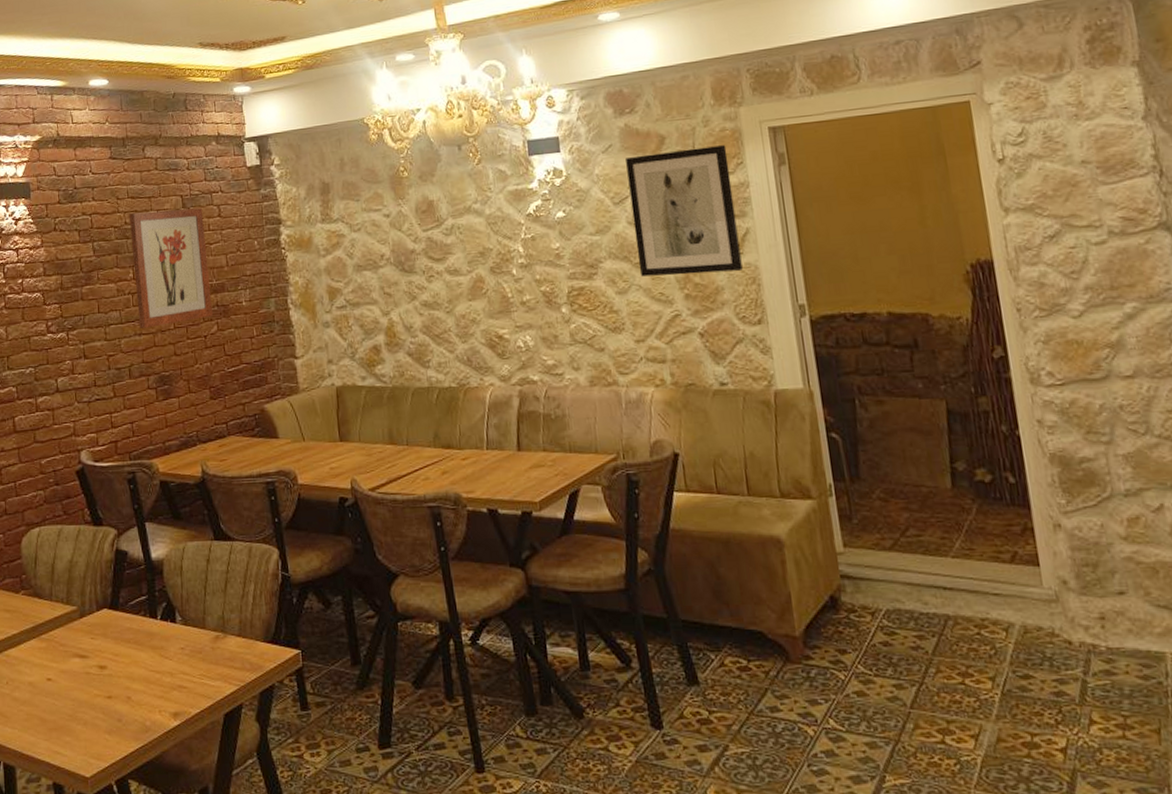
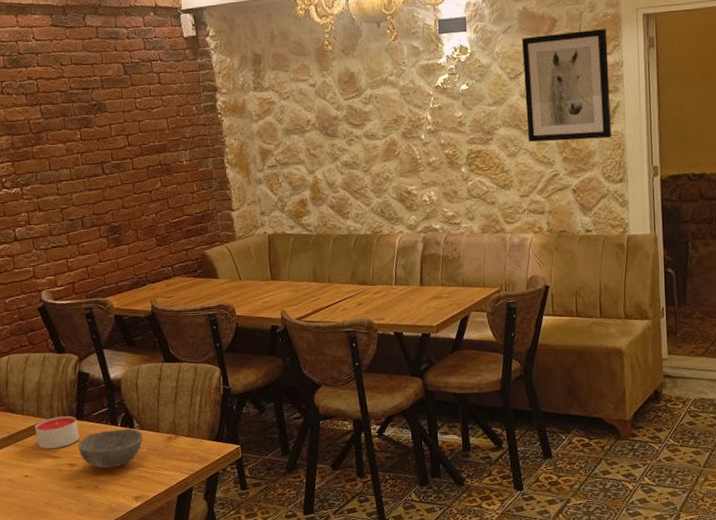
candle: none [63,603,113,646] -> present [35,415,80,450]
bowl: none [111,623,187,673] -> present [78,428,144,468]
wall art: present [129,208,213,328] -> none [74,75,156,184]

